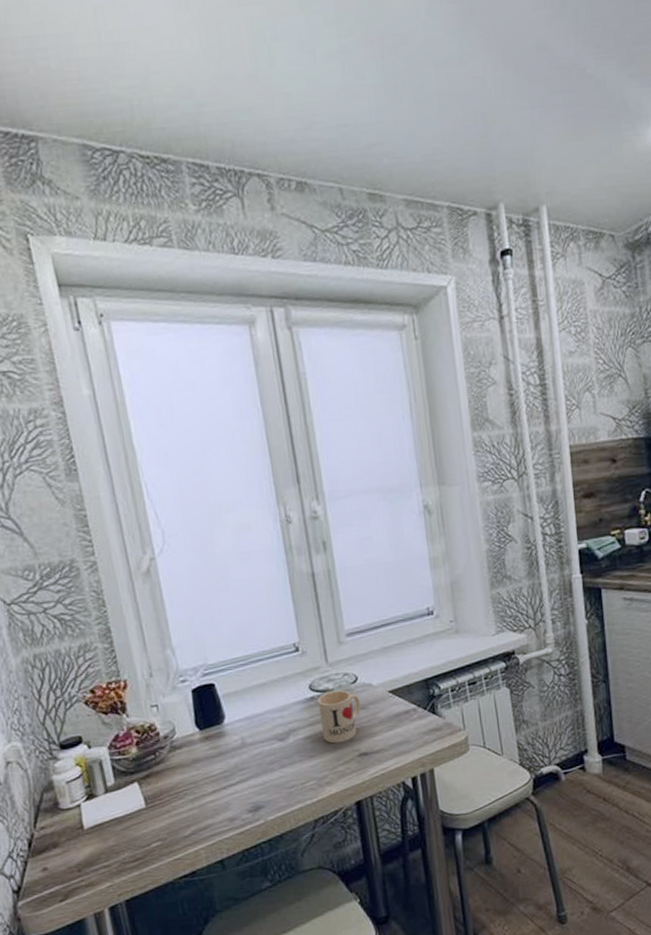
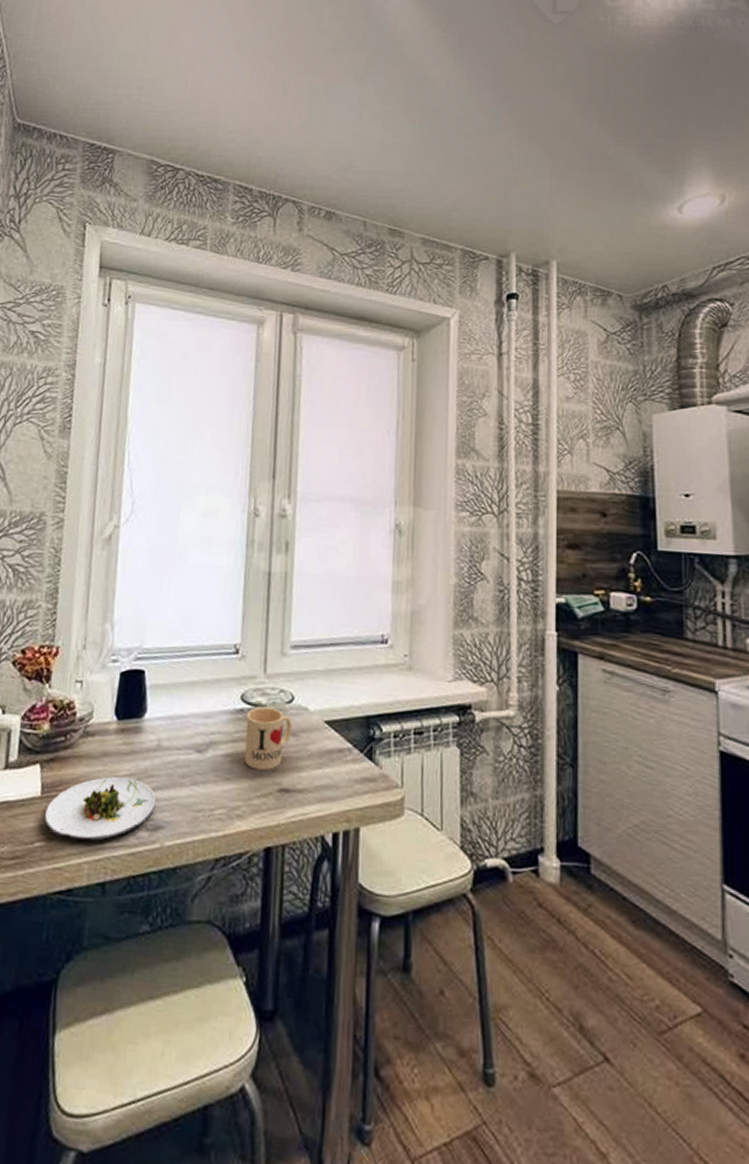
salad plate: none [153,774,253,834] -> present [44,776,157,841]

